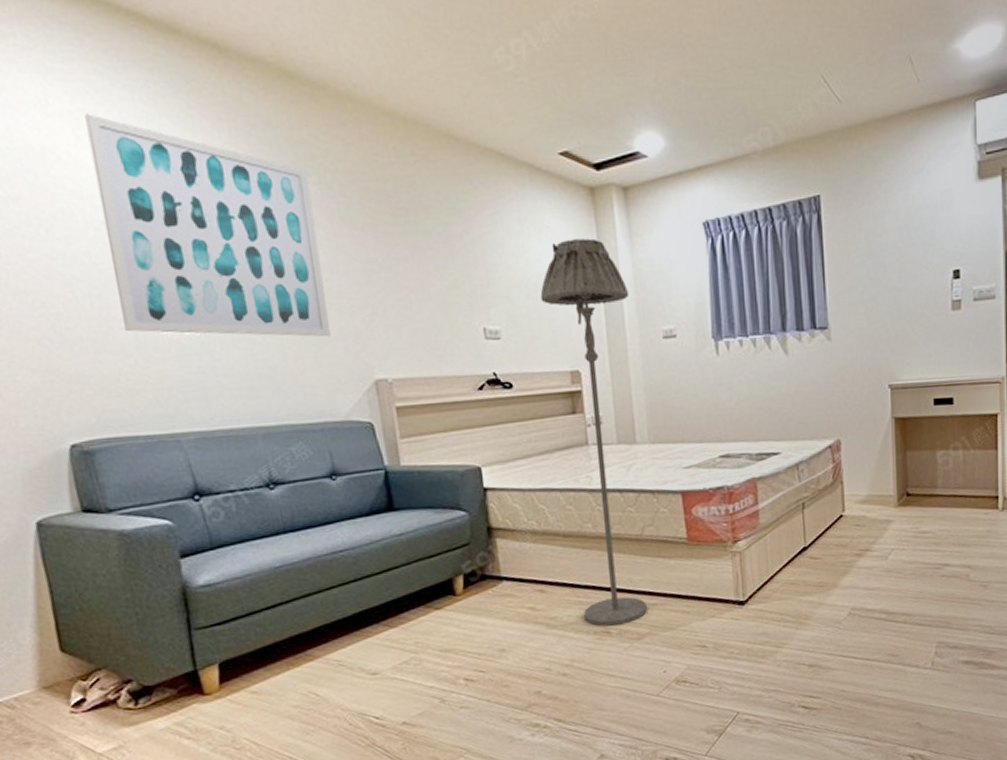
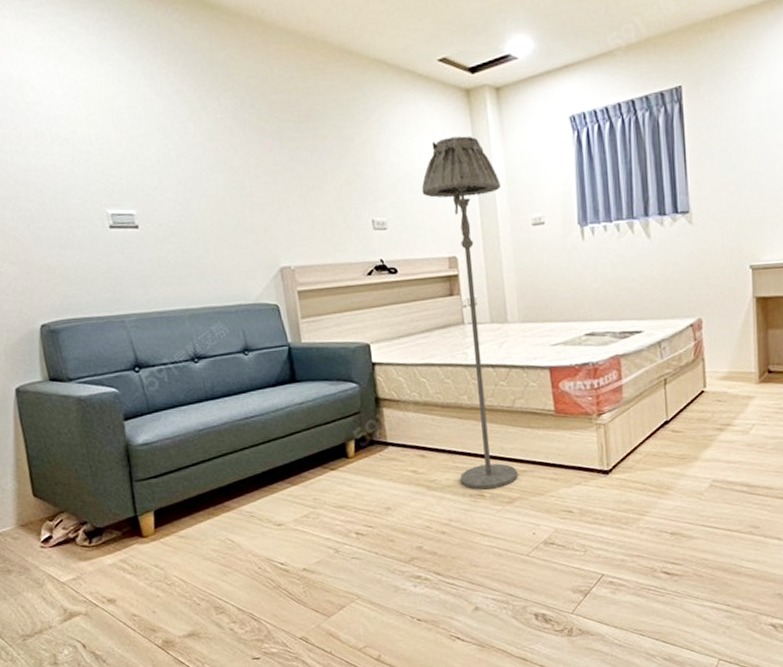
wall art: present [84,114,331,337] -> none [51,49,244,231]

